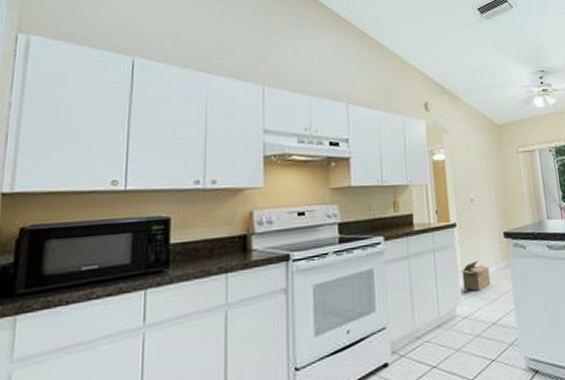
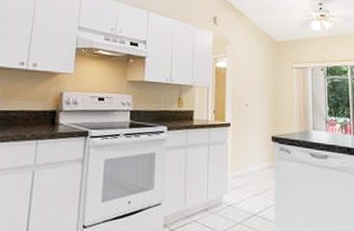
cardboard box: present [457,260,491,292] -> none [227,158,256,185]

